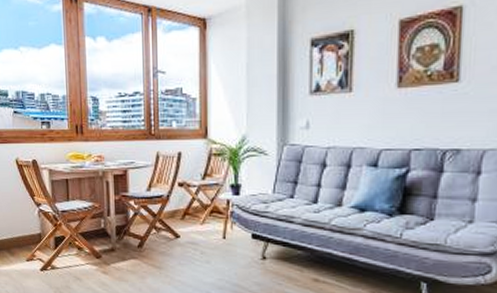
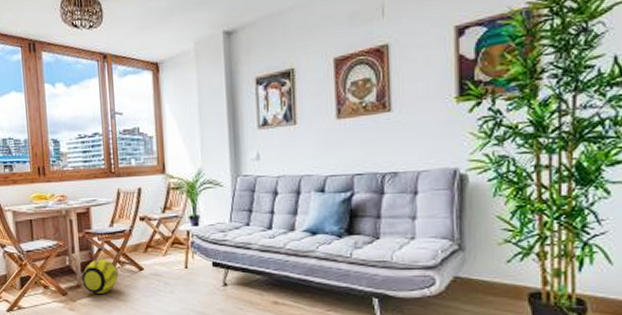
ball: none [117,223,153,259] -> present [82,259,118,293]

